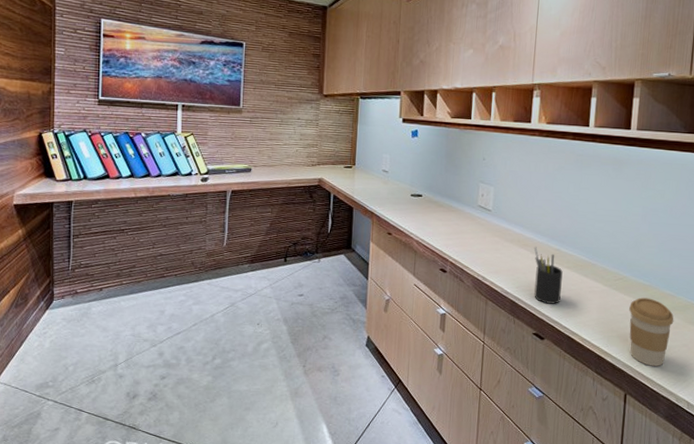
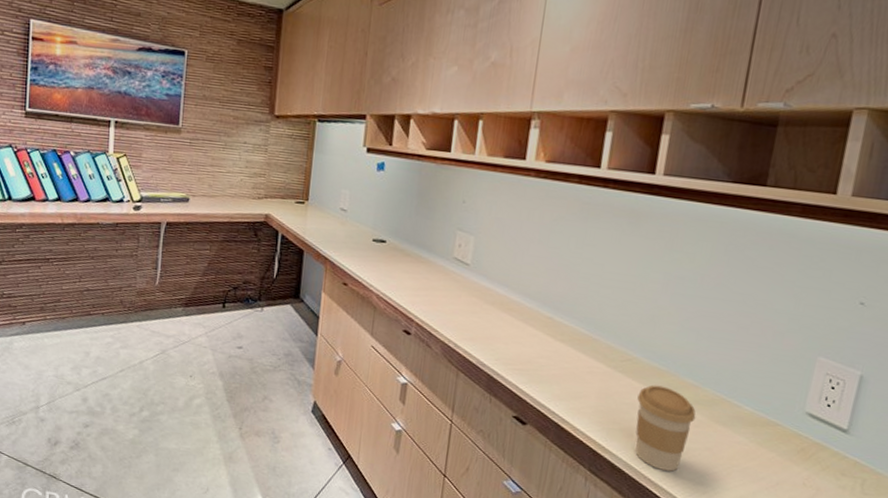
pen holder: present [533,246,563,304] -> none [517,311,555,384]

